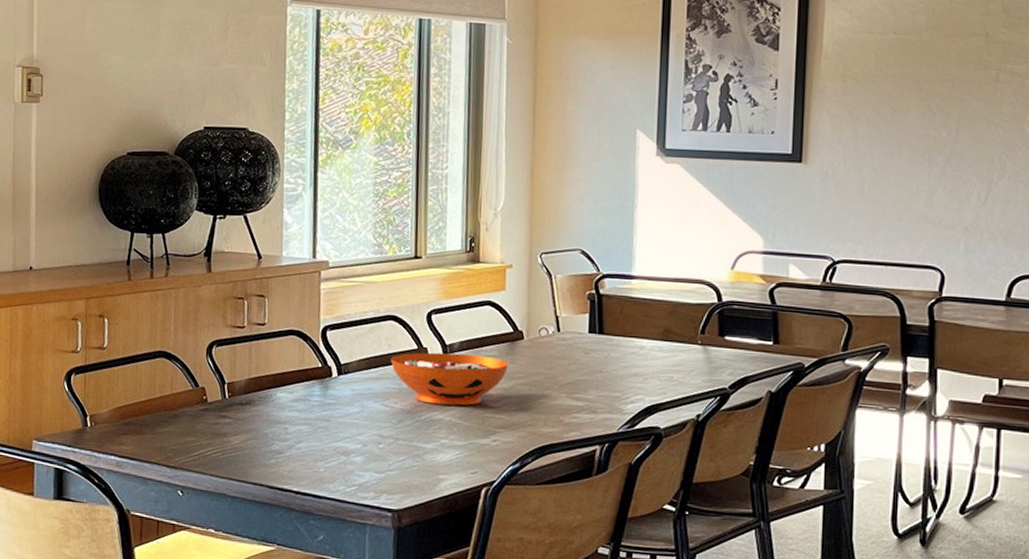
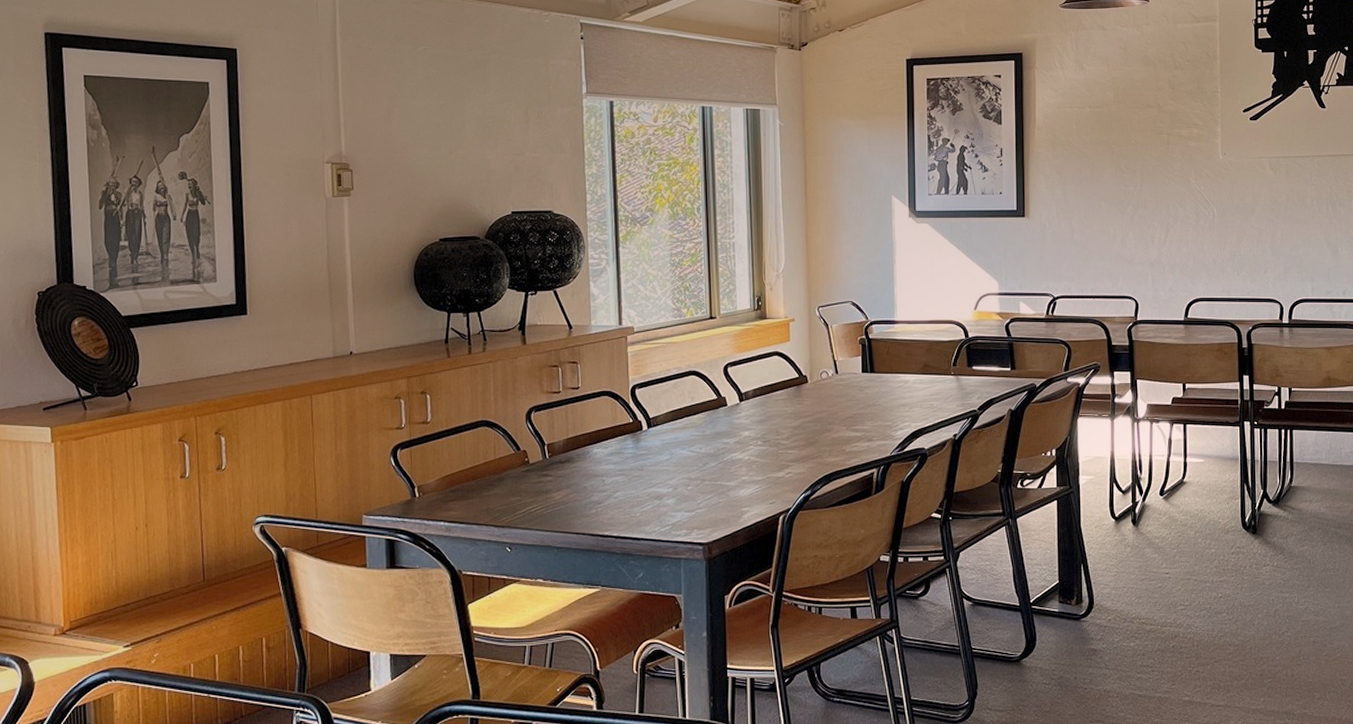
decorative bowl: present [391,352,508,406] -> none [694,400,796,446]

